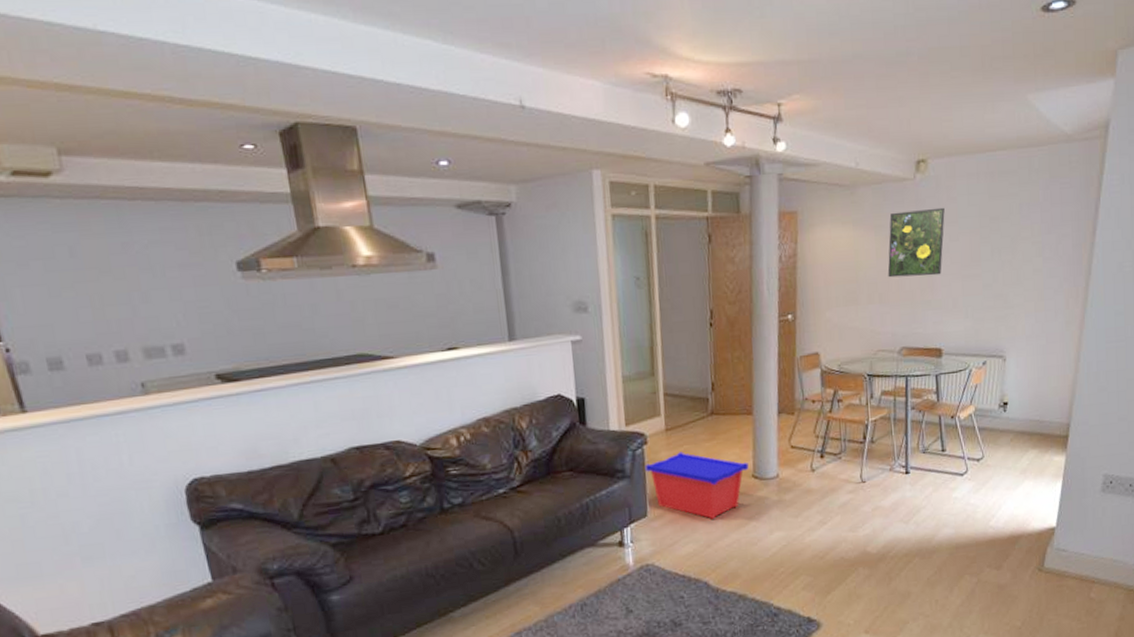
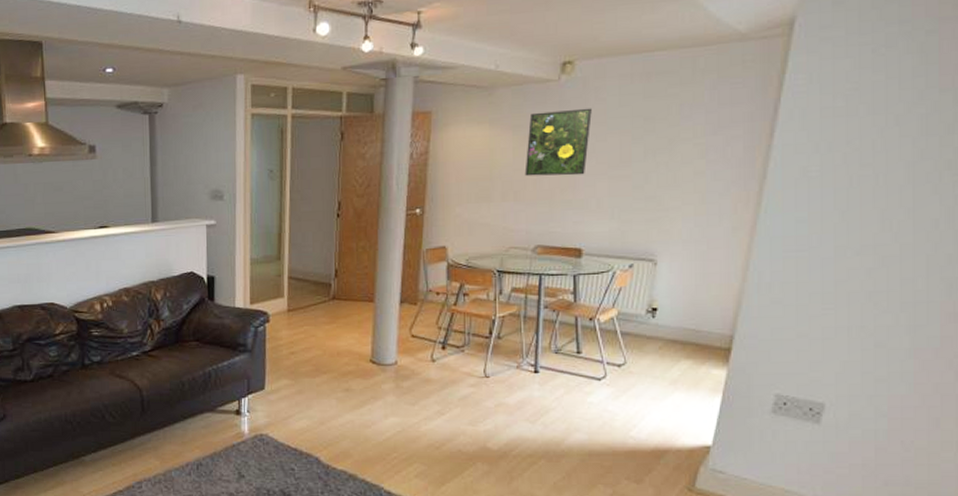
storage bin: present [645,452,749,519] -> none [266,332,367,398]

